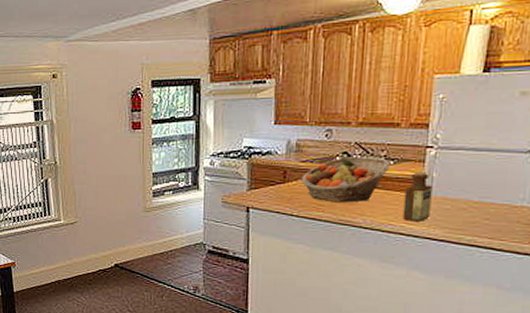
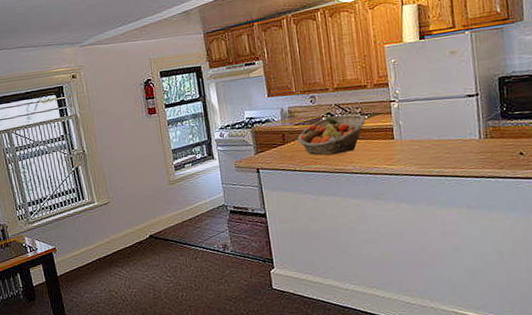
bottle: present [402,171,433,221] -> none [380,121,404,163]

